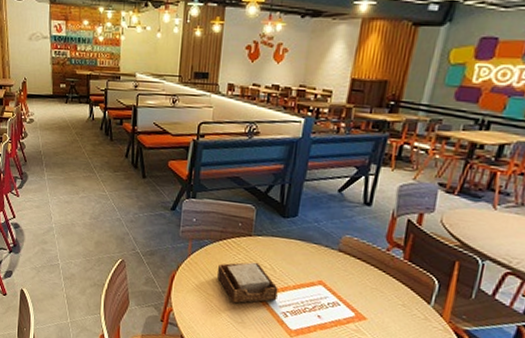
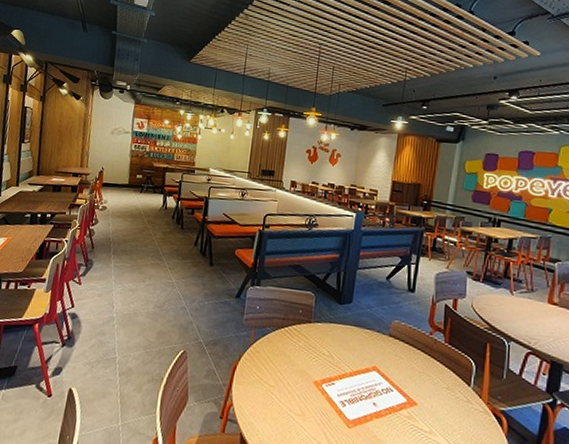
napkin holder: present [217,261,278,304] -> none [278,349,336,394]

